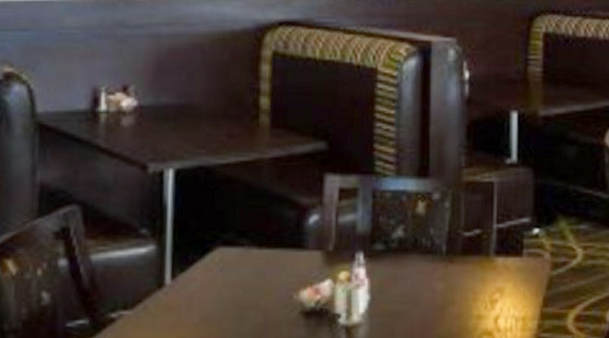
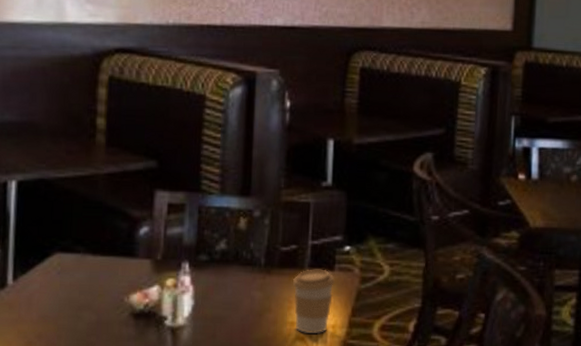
coffee cup: none [478,255,523,328] -> present [293,269,335,334]

